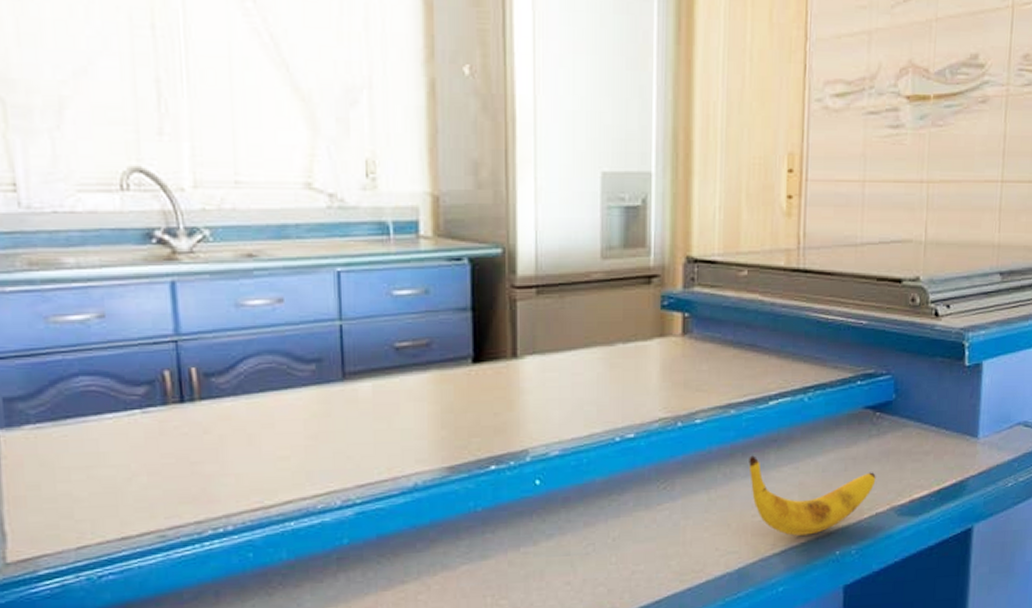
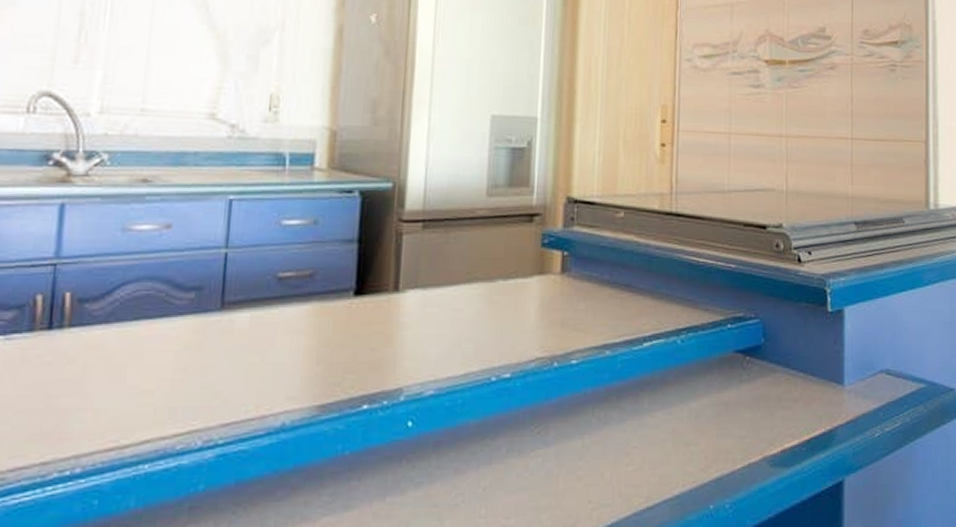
banana: present [748,455,876,536] -> none [623,399,748,487]

